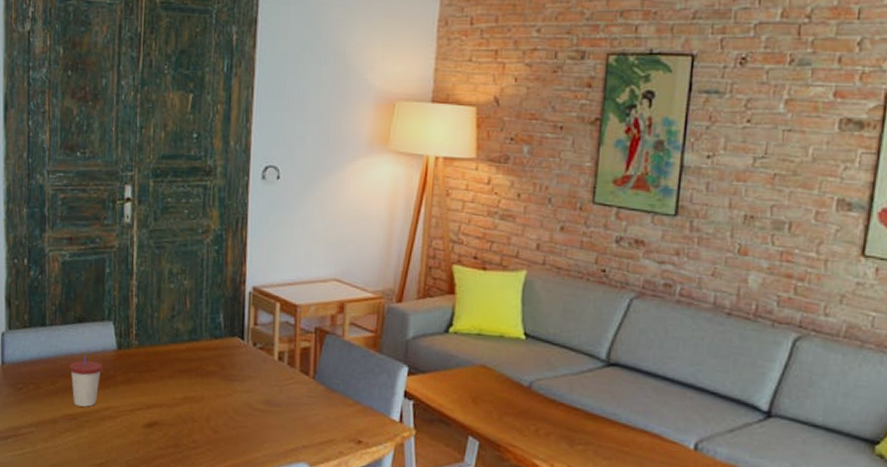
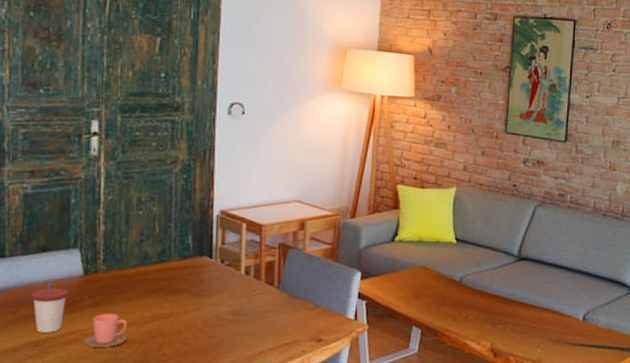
cup: none [117,392,158,428] -> present [84,314,127,347]

